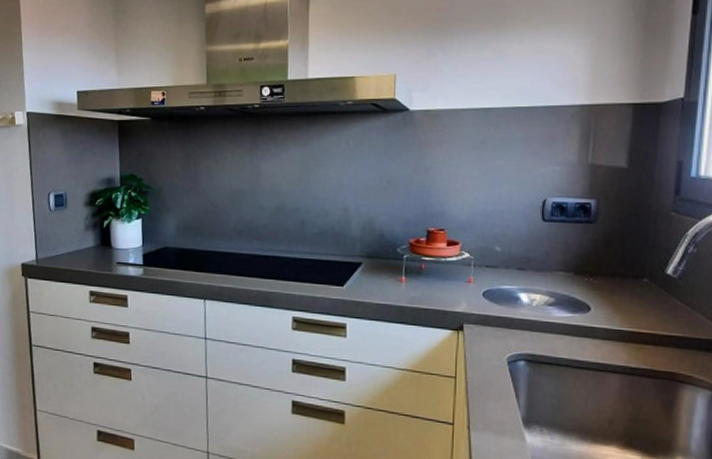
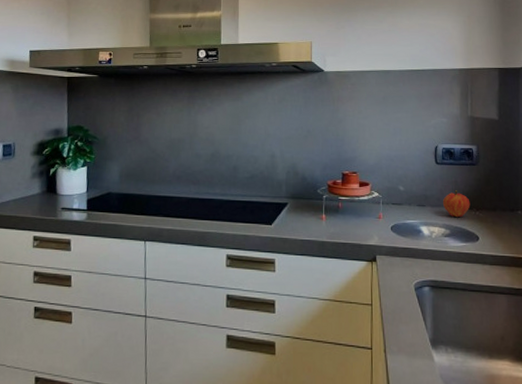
fruit: none [549,252,583,284] -> present [443,190,470,218]

